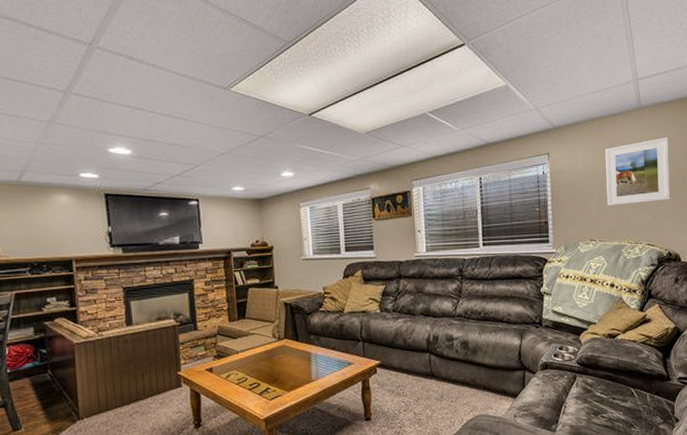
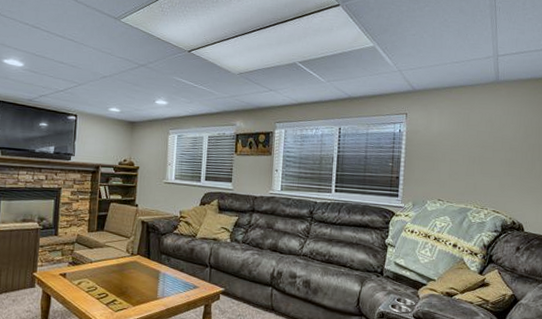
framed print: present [604,137,670,207] -> none [458,112,522,172]

